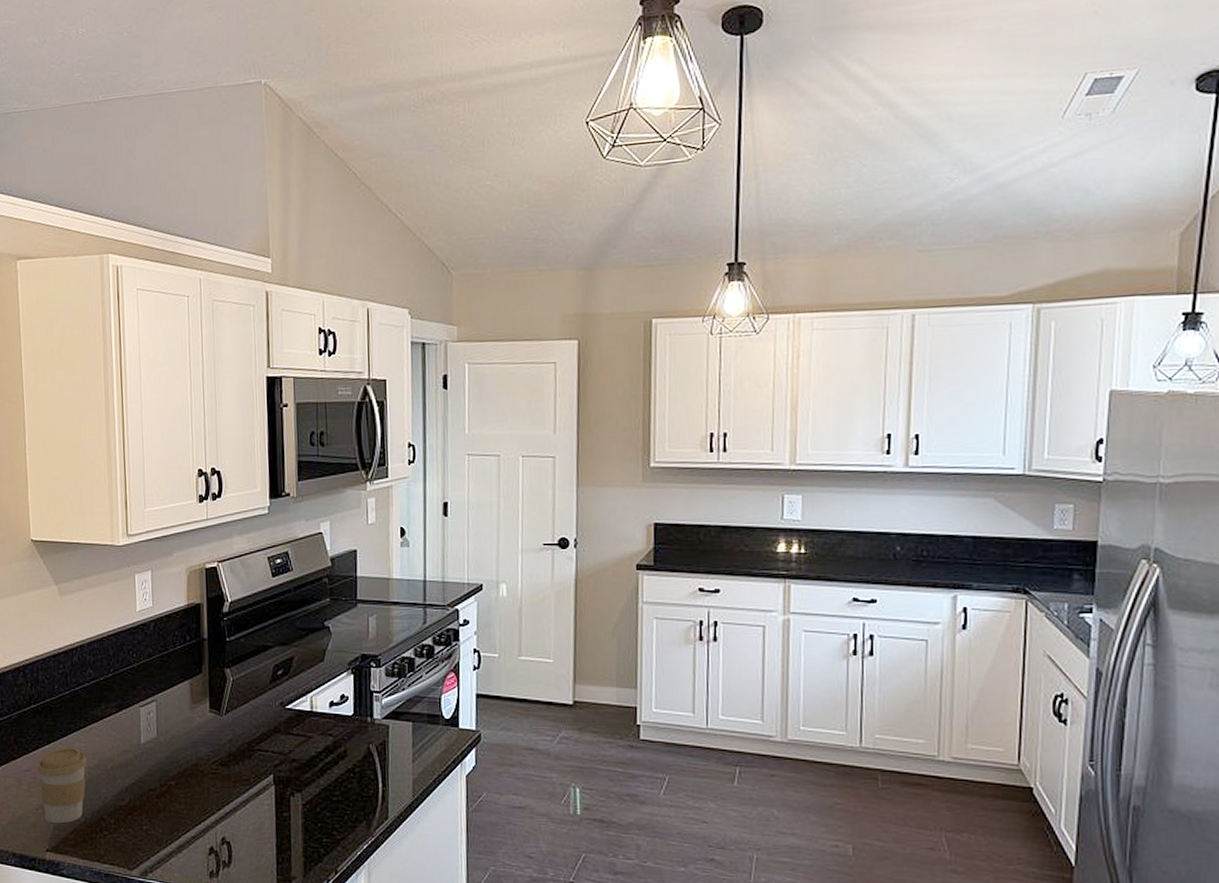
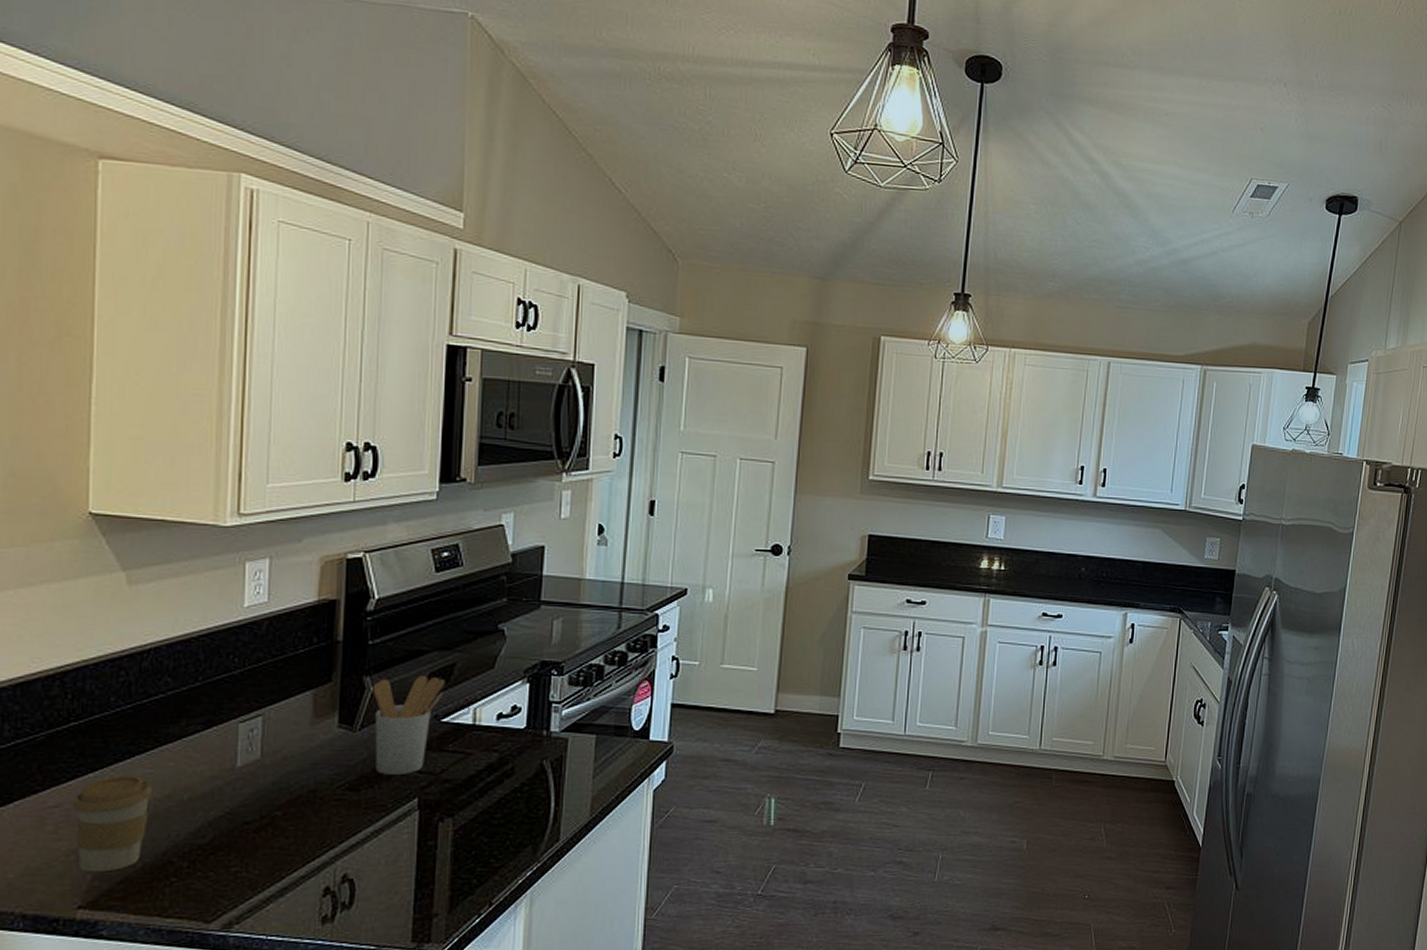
utensil holder: none [232,667,287,754] -> present [372,675,446,775]

